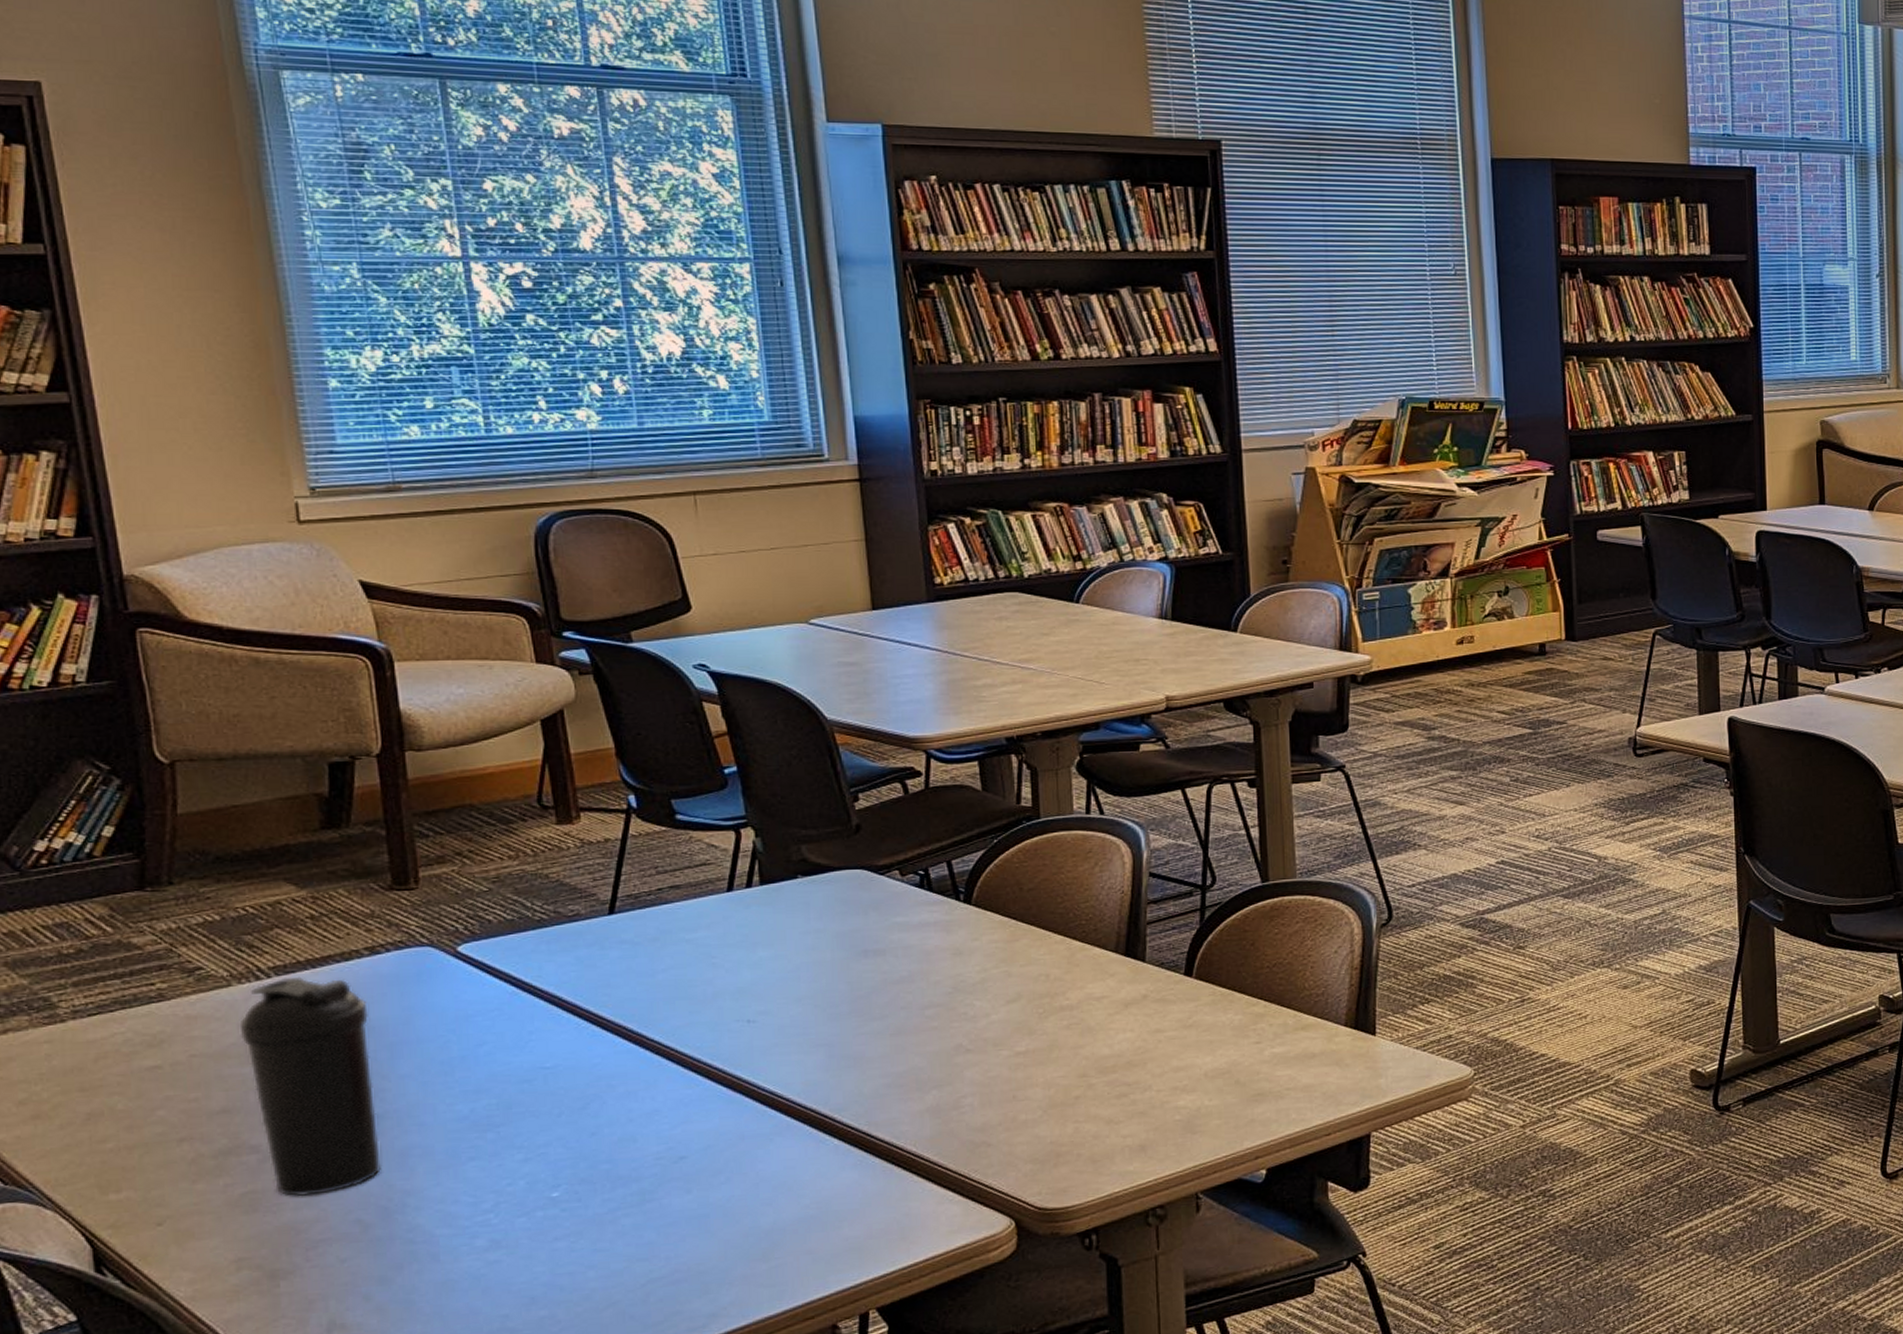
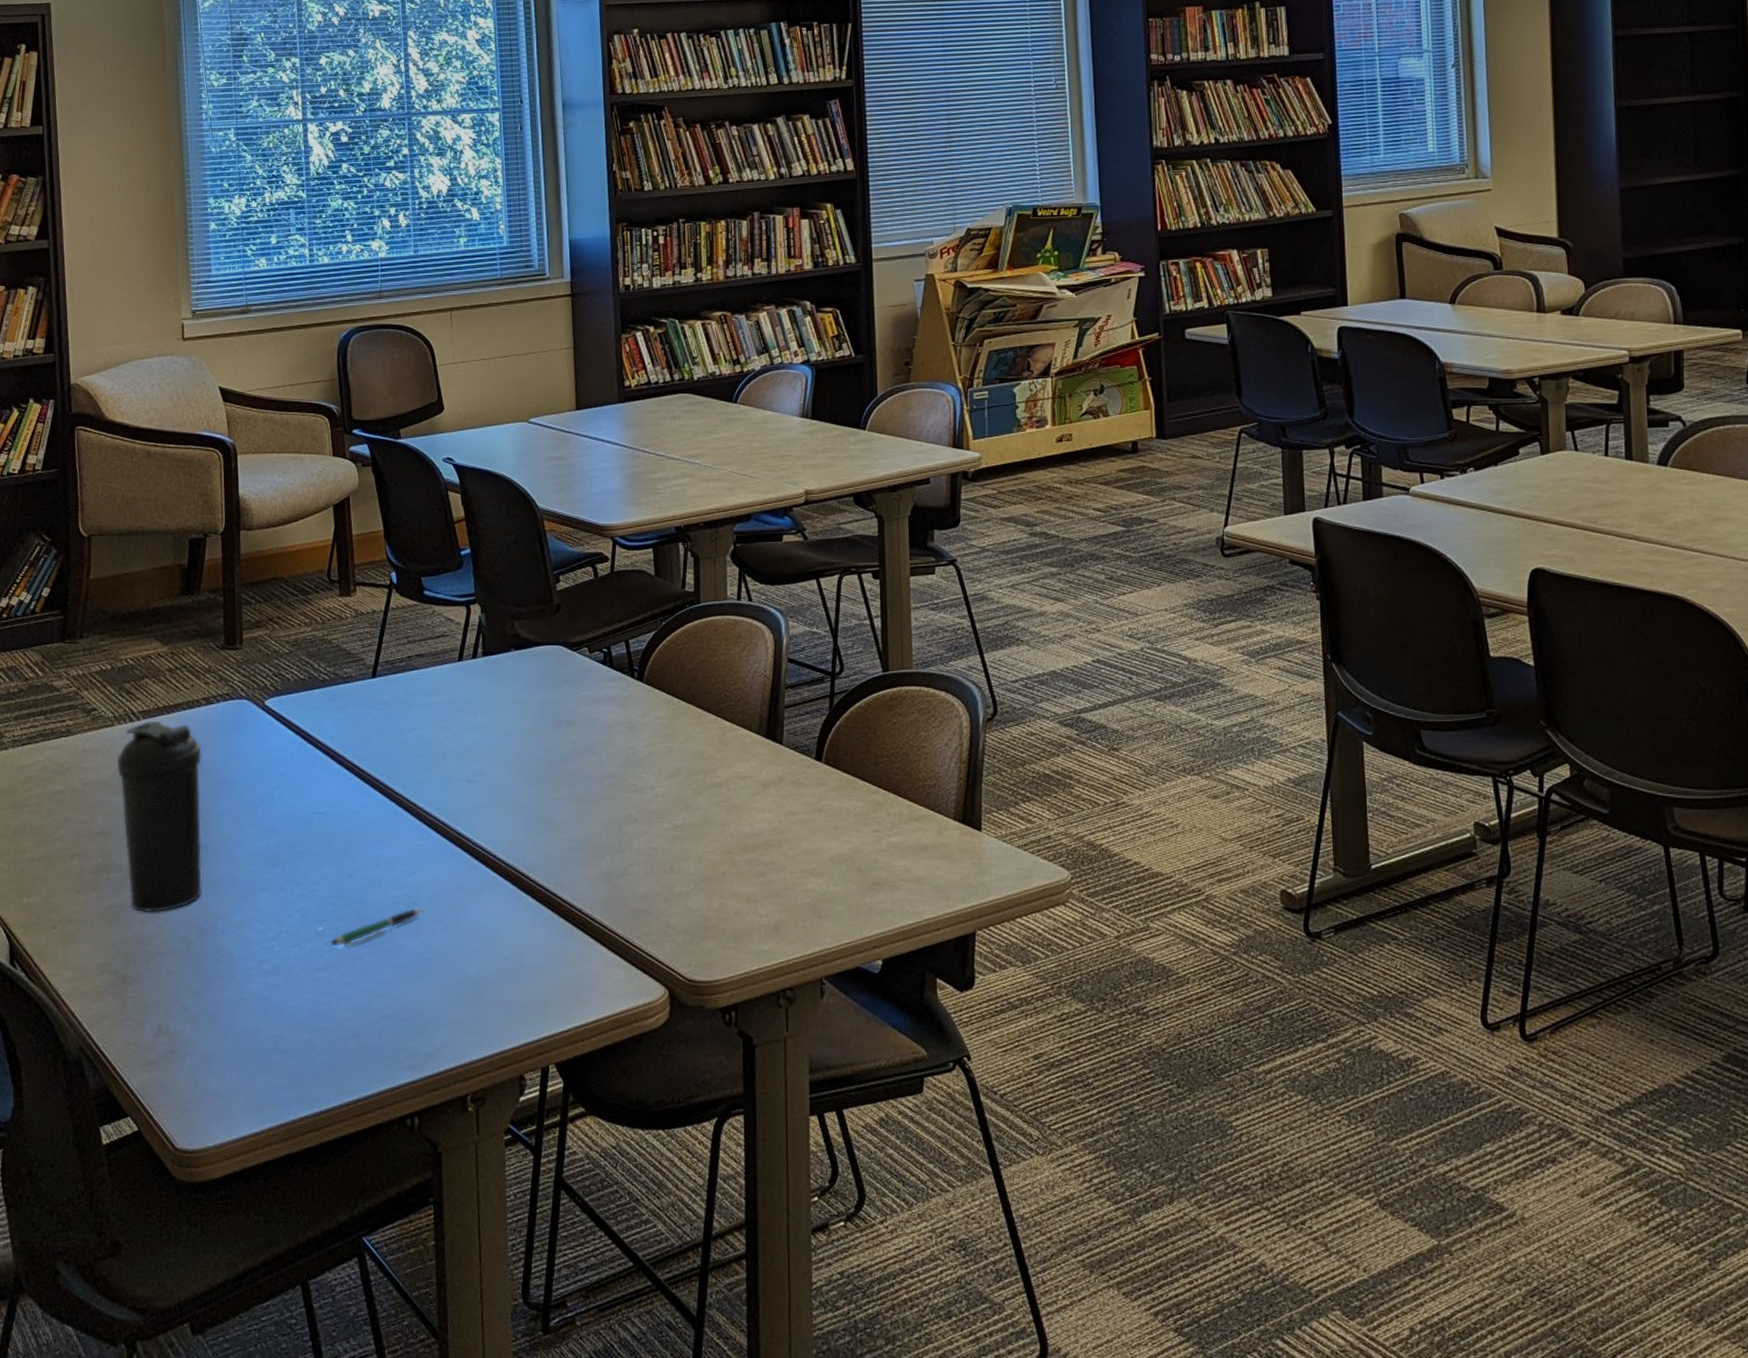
pen: none [570,1162,695,1213] -> present [331,908,423,947]

